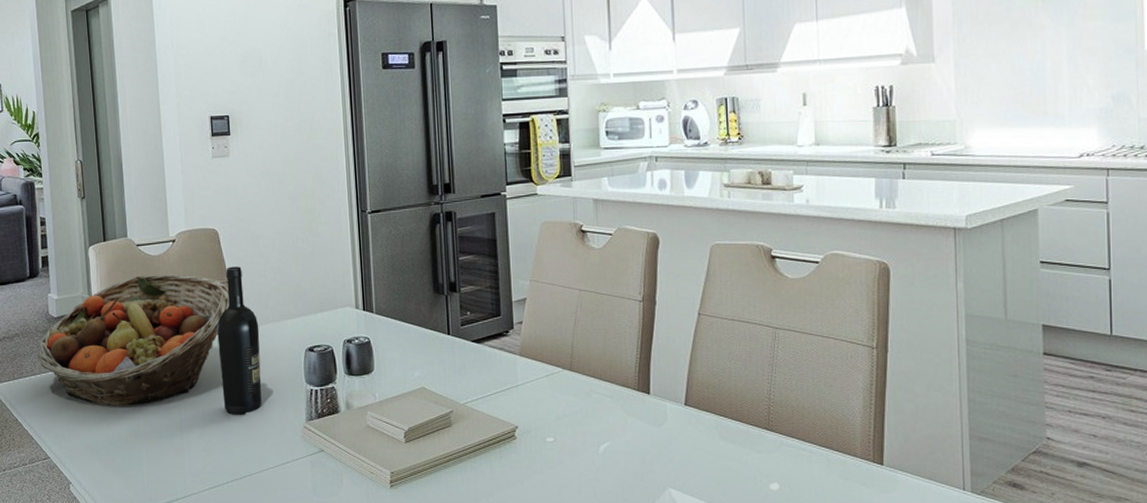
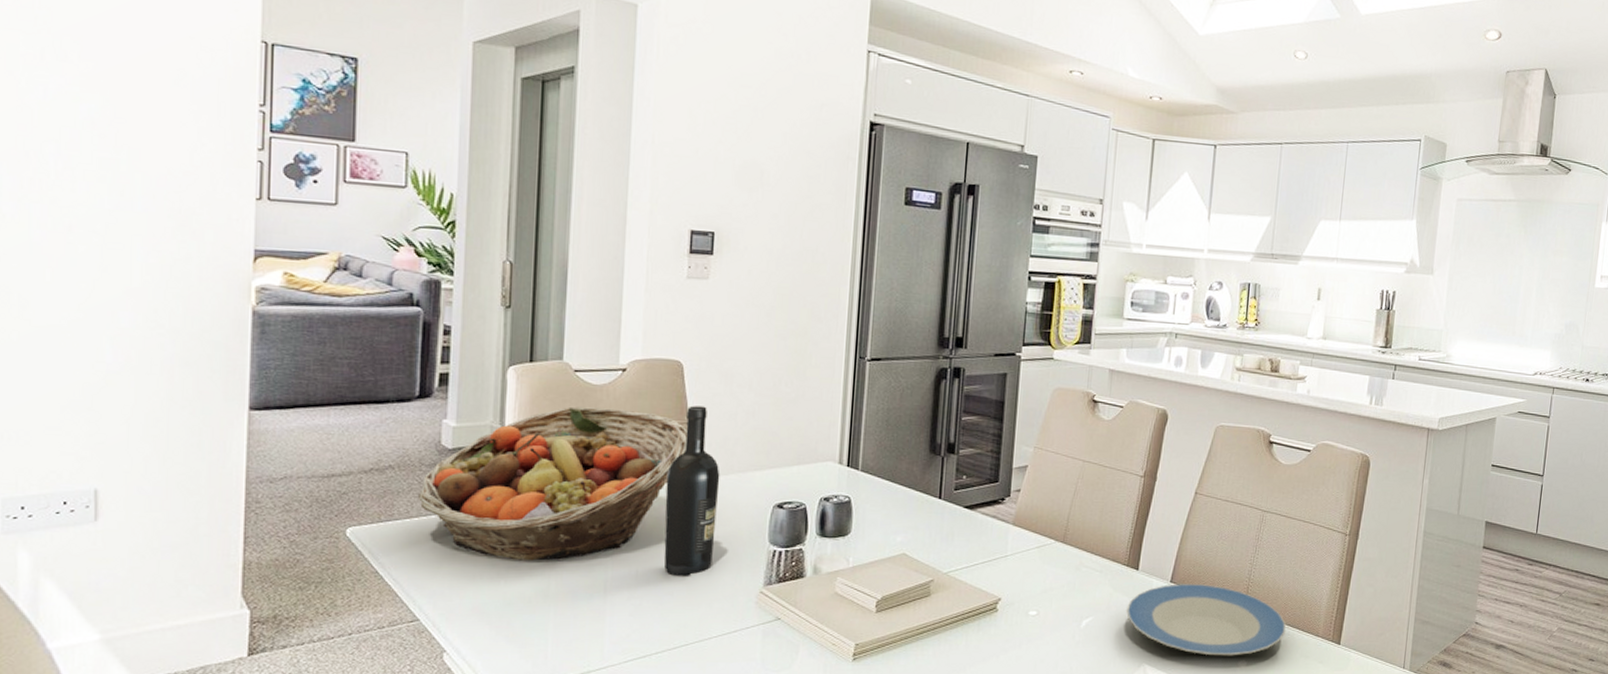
plate: none [643,406,819,479] -> present [1126,584,1286,656]

